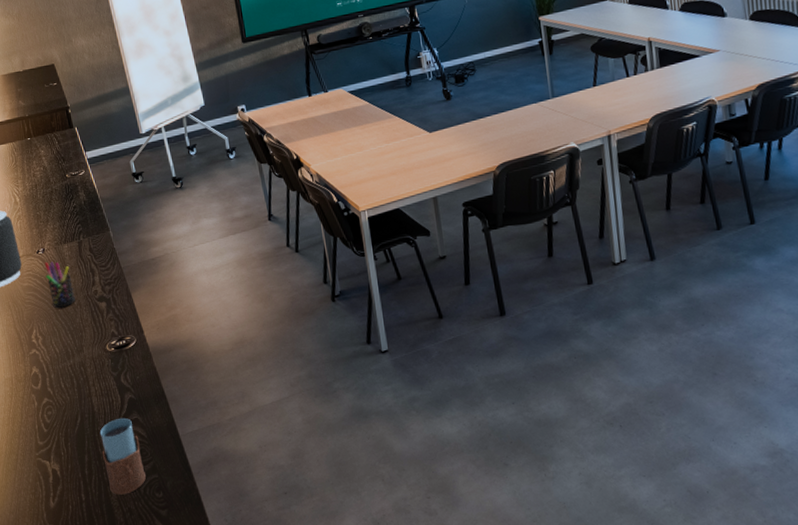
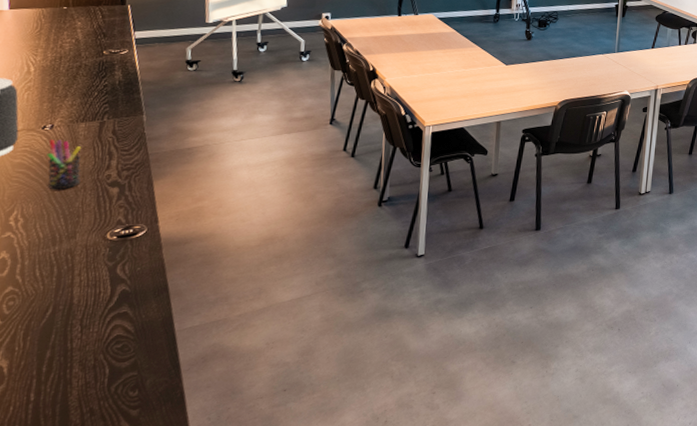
drinking glass: present [99,418,146,495] -> none [70,312,123,394]

